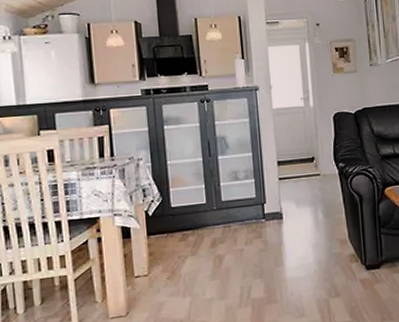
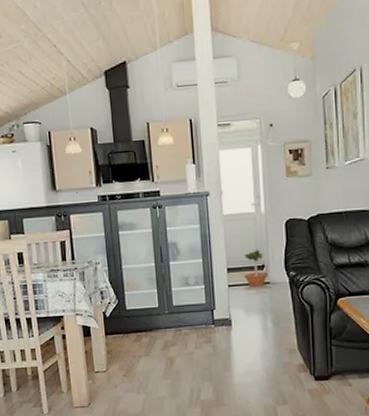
potted tree: none [294,140,318,180] -> present [244,247,269,288]

